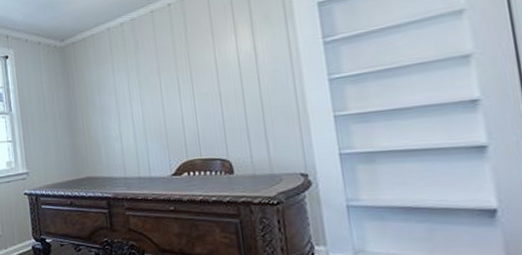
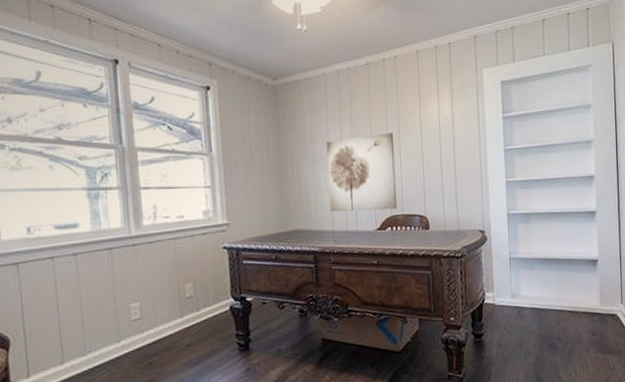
wall art: none [113,75,194,159] -> present [326,132,397,212]

